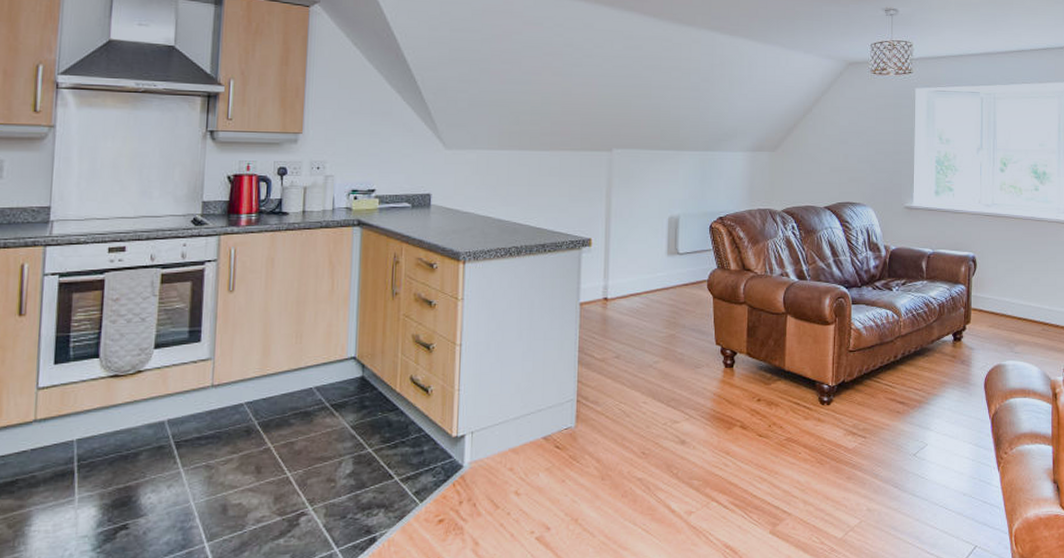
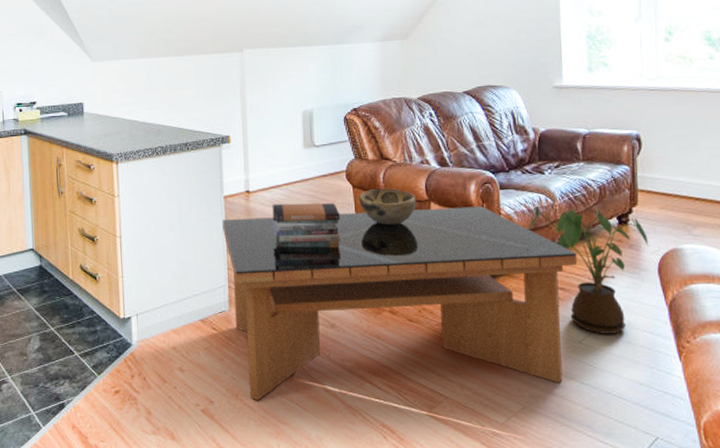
coffee table: none [576,320,917,525] -> present [222,206,578,401]
book stack: none [628,312,699,361] -> present [271,203,341,249]
decorative bowl: none [719,299,774,338] -> present [359,188,416,225]
house plant: none [875,320,977,448] -> present [528,204,648,335]

